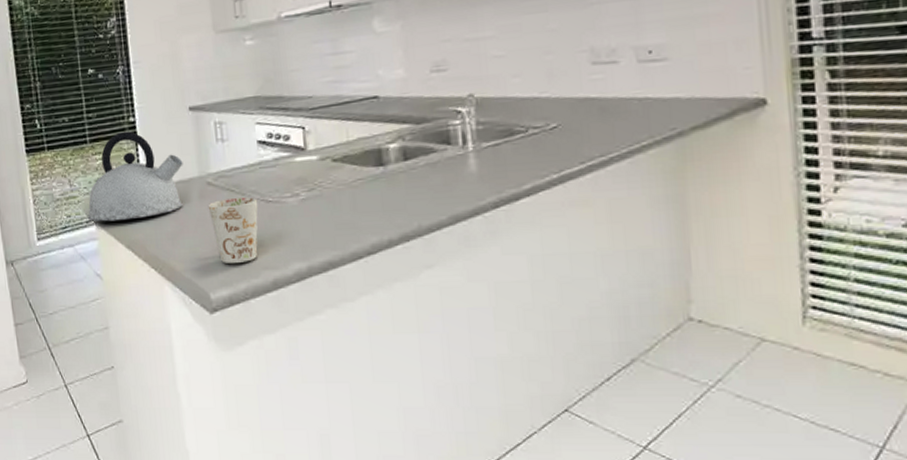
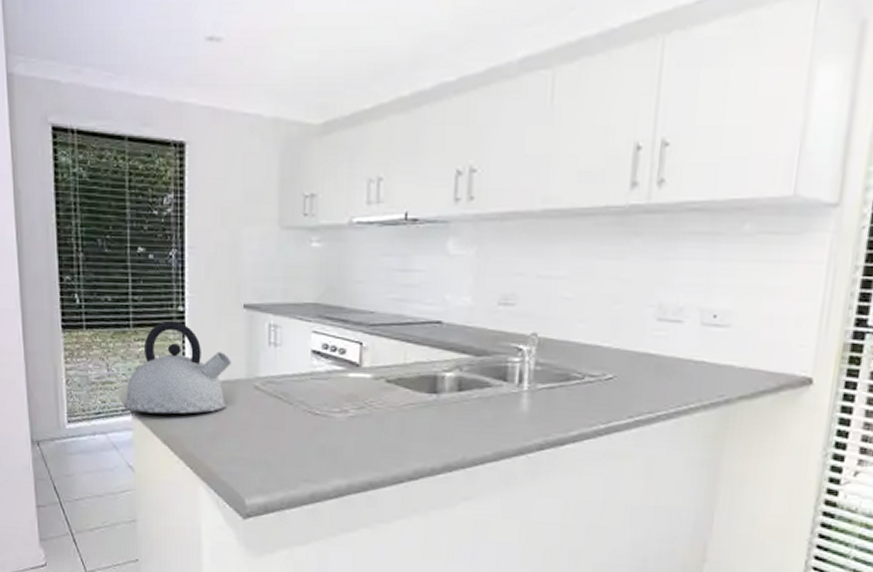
mug: present [208,197,258,263] -> none [252,406,305,472]

